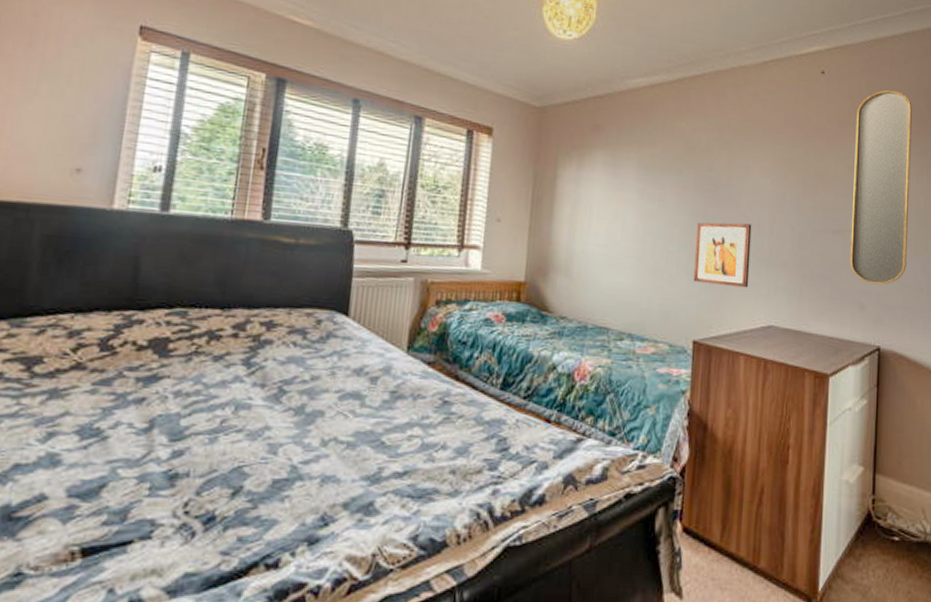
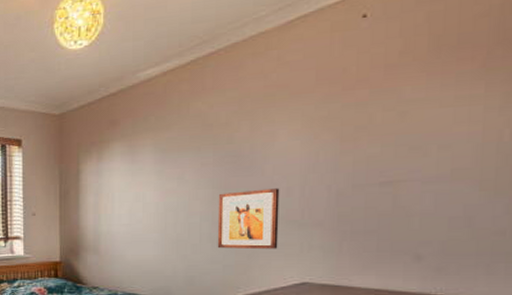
home mirror: present [850,89,912,285] -> none [402,14,494,233]

